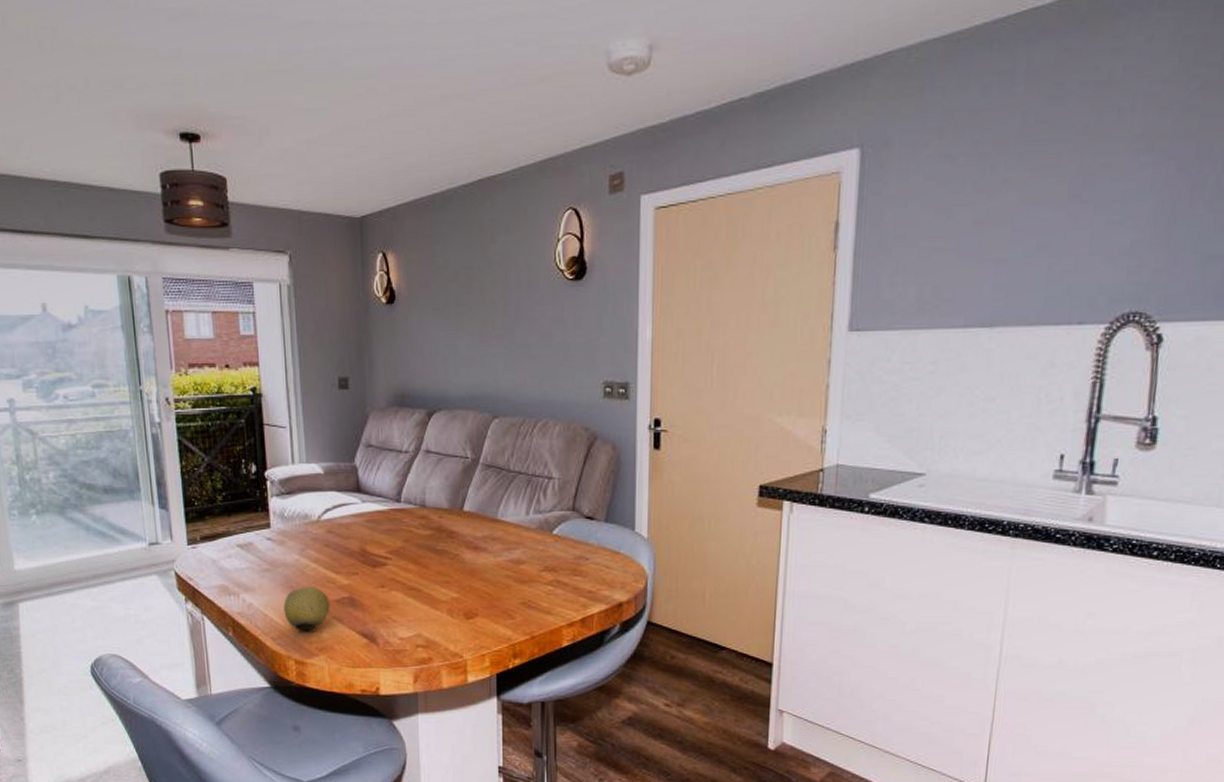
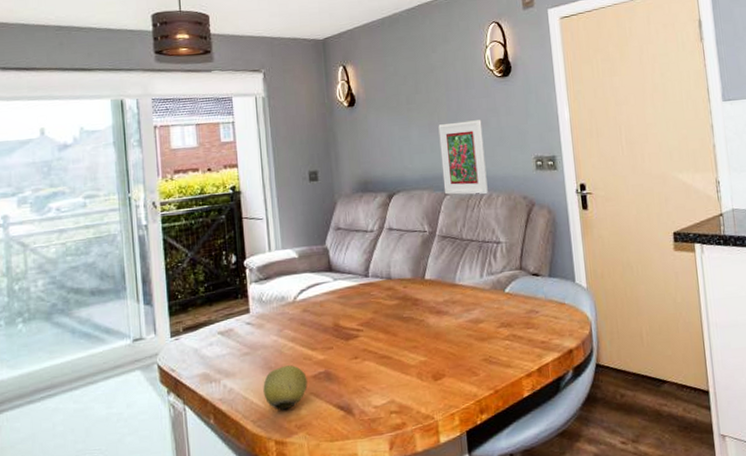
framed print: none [491,332,544,422] -> present [438,120,488,195]

